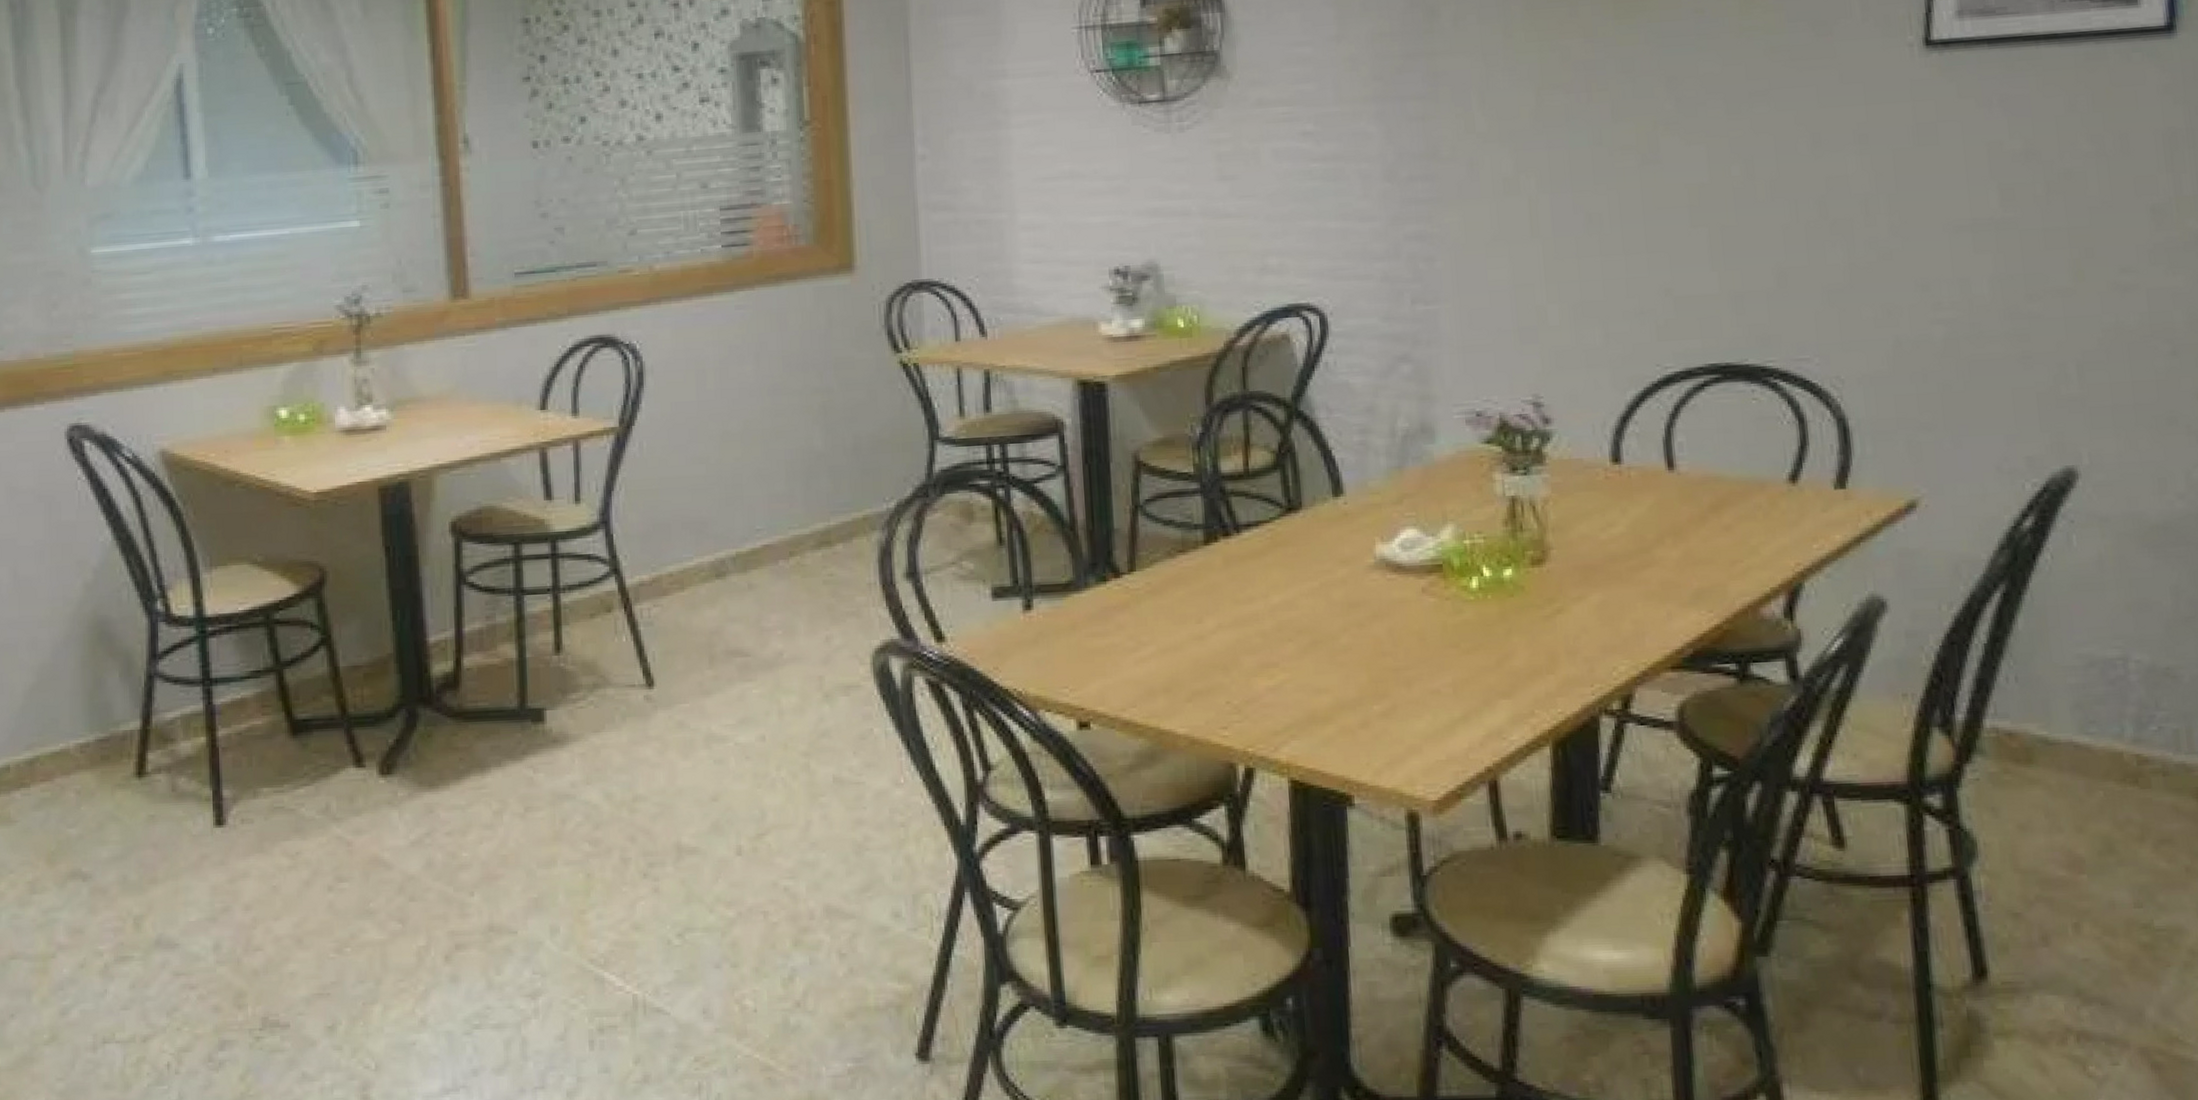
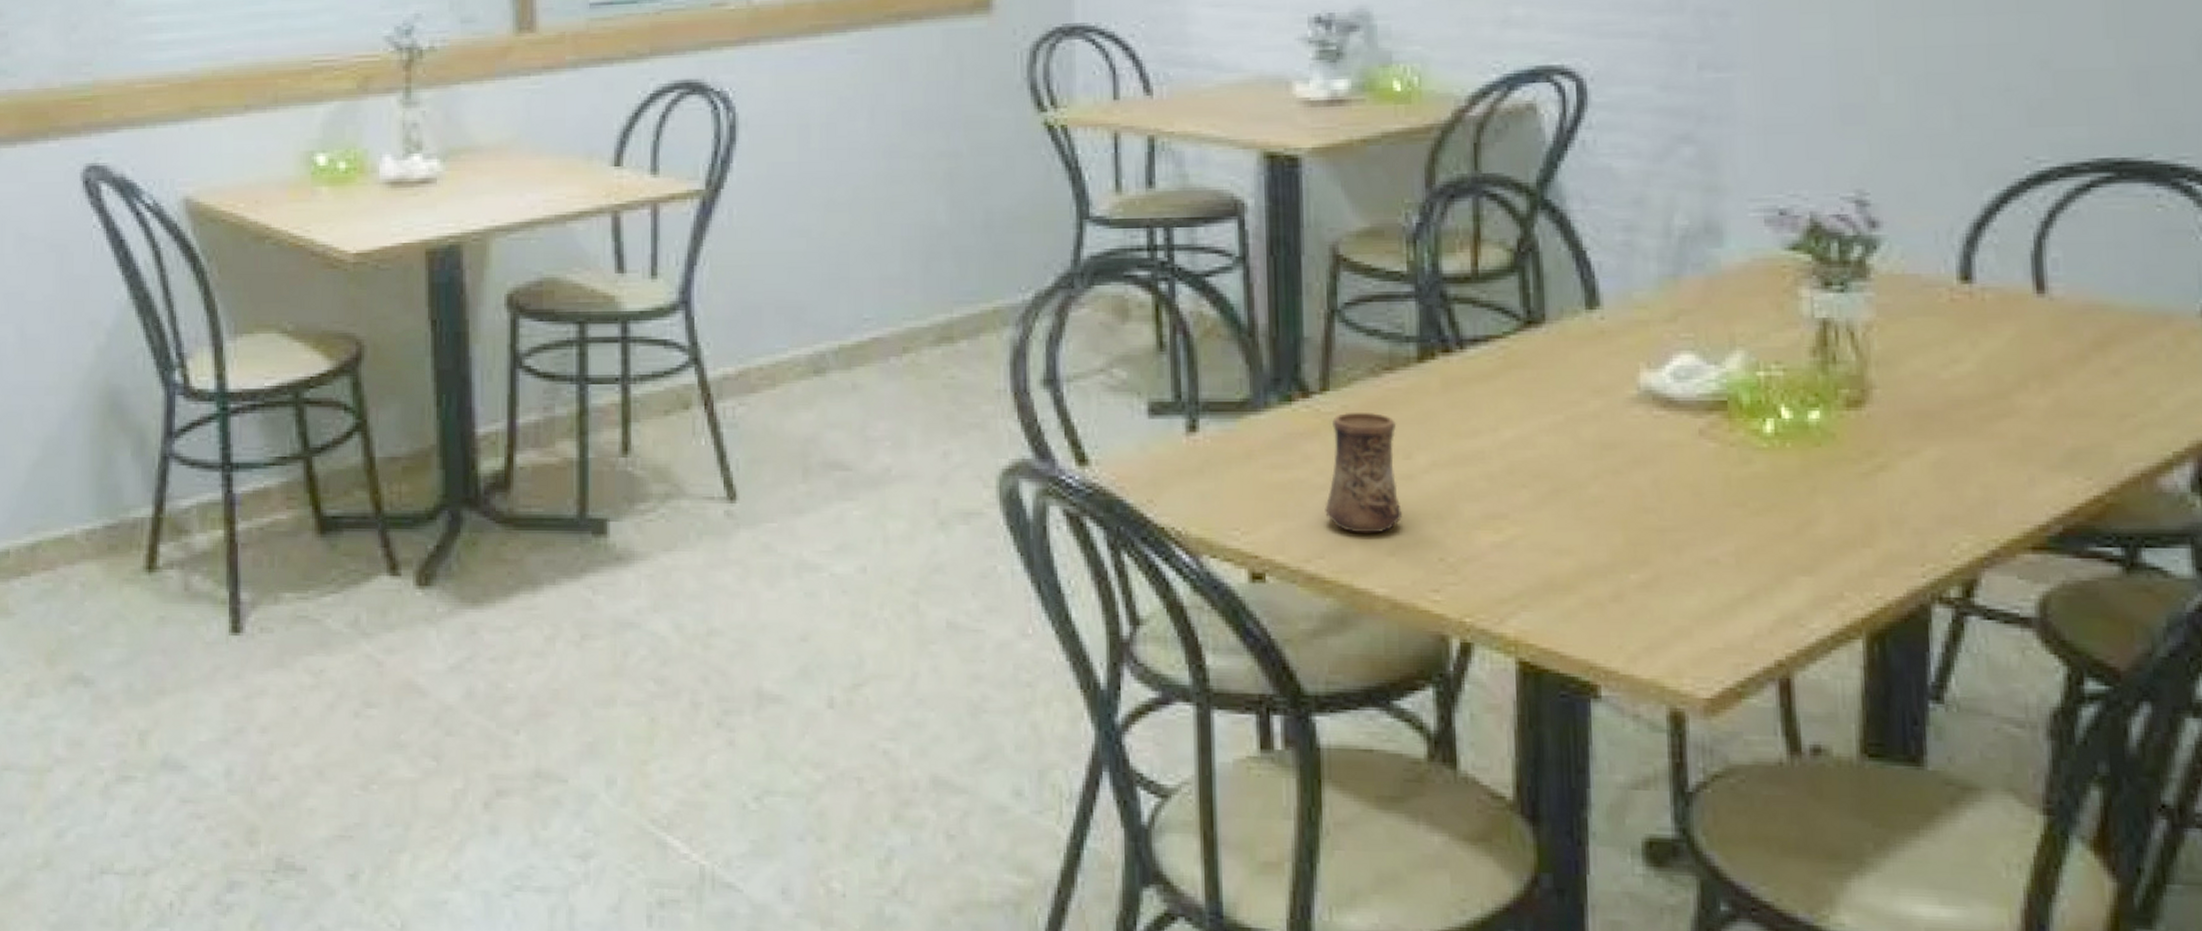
cup: none [1135,587,1196,685] -> present [1325,412,1402,534]

